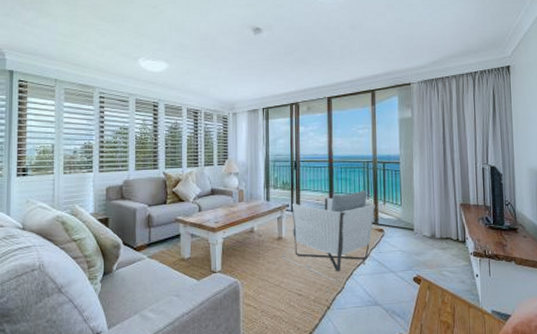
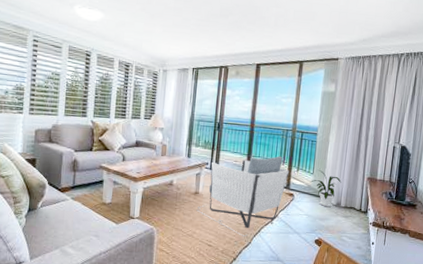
house plant: none [400,200,433,240] -> present [311,169,341,208]

